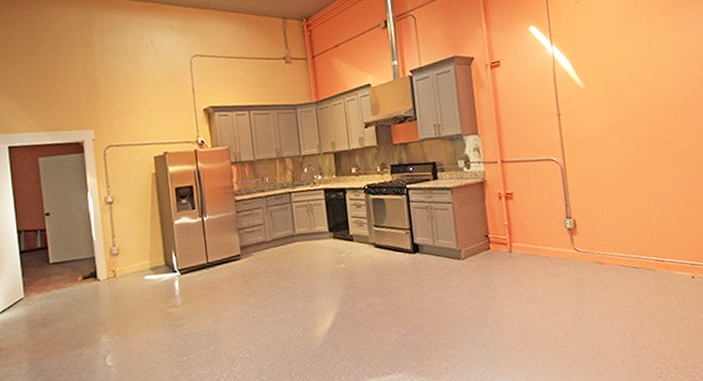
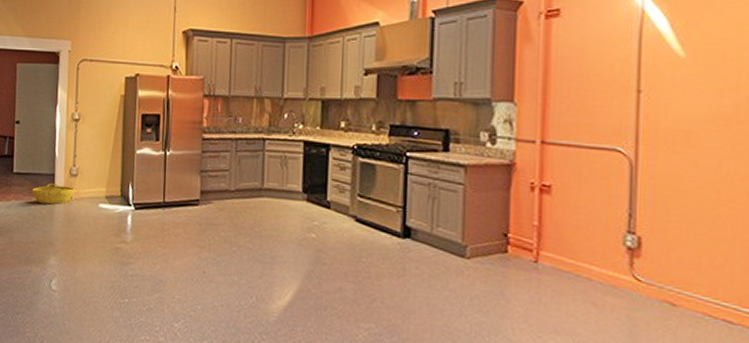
basket: none [73,265,119,288] -> present [32,183,75,205]

